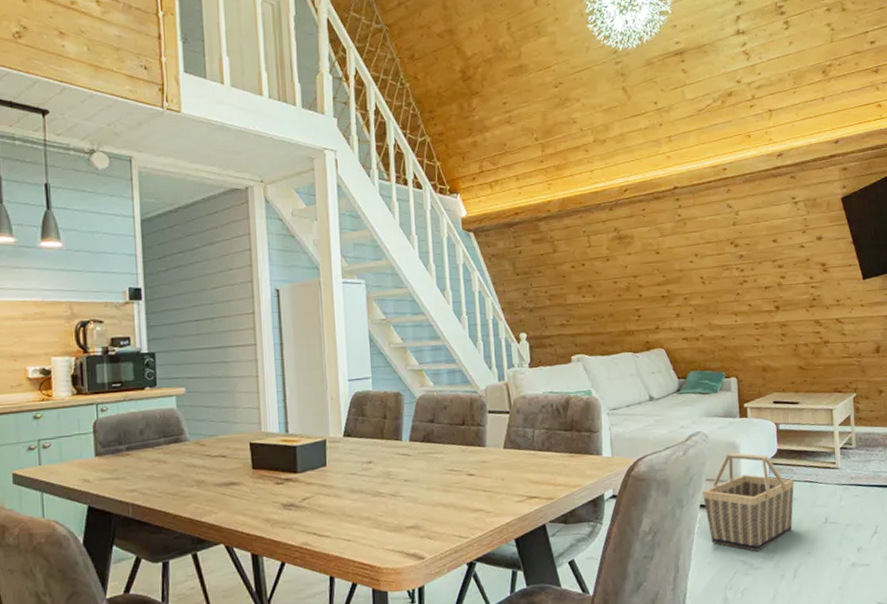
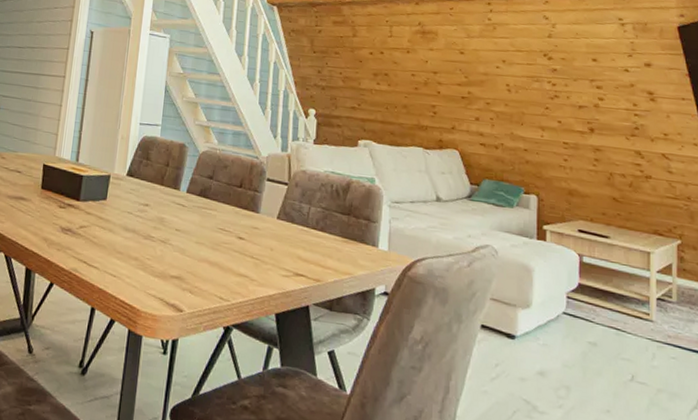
basket: present [702,452,795,551] -> none [485,276,597,393]

